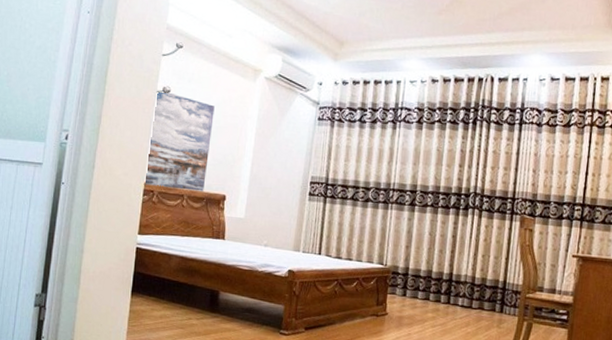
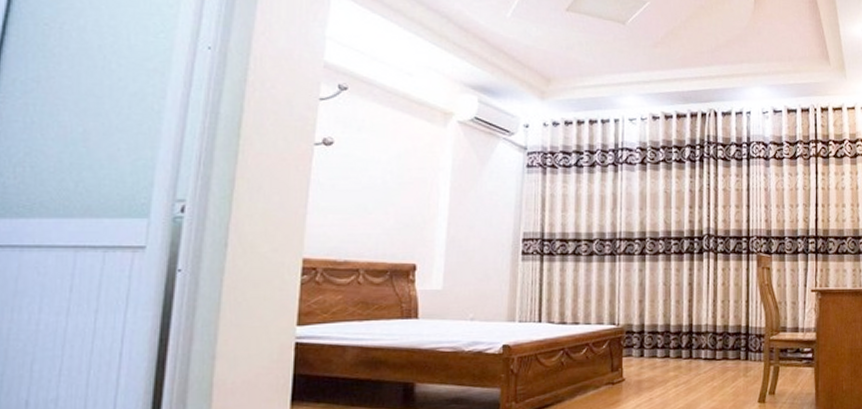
wall art: present [143,90,215,191] -> none [301,142,395,263]

